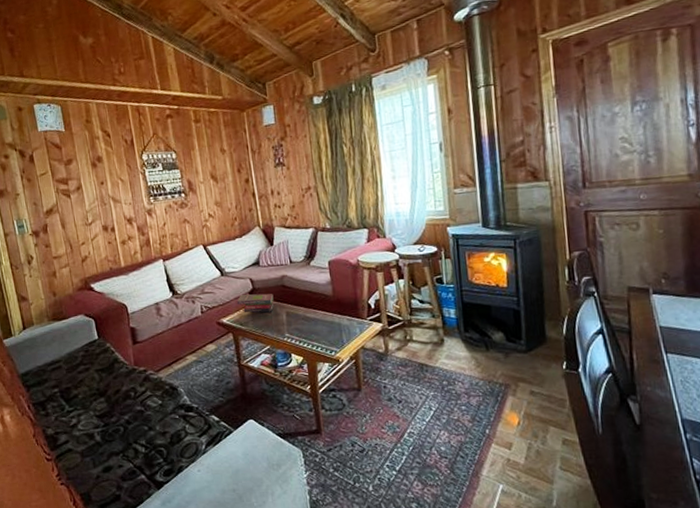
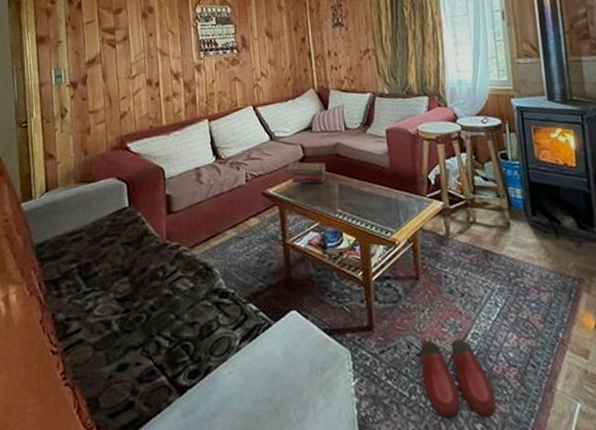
slippers: none [363,438,429,500] -> present [420,339,496,418]

